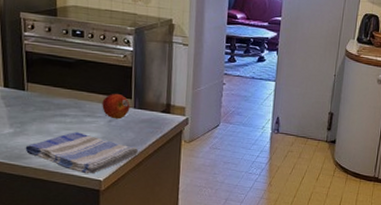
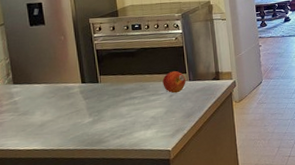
dish towel: present [25,132,139,174] -> none [103,110,198,147]

